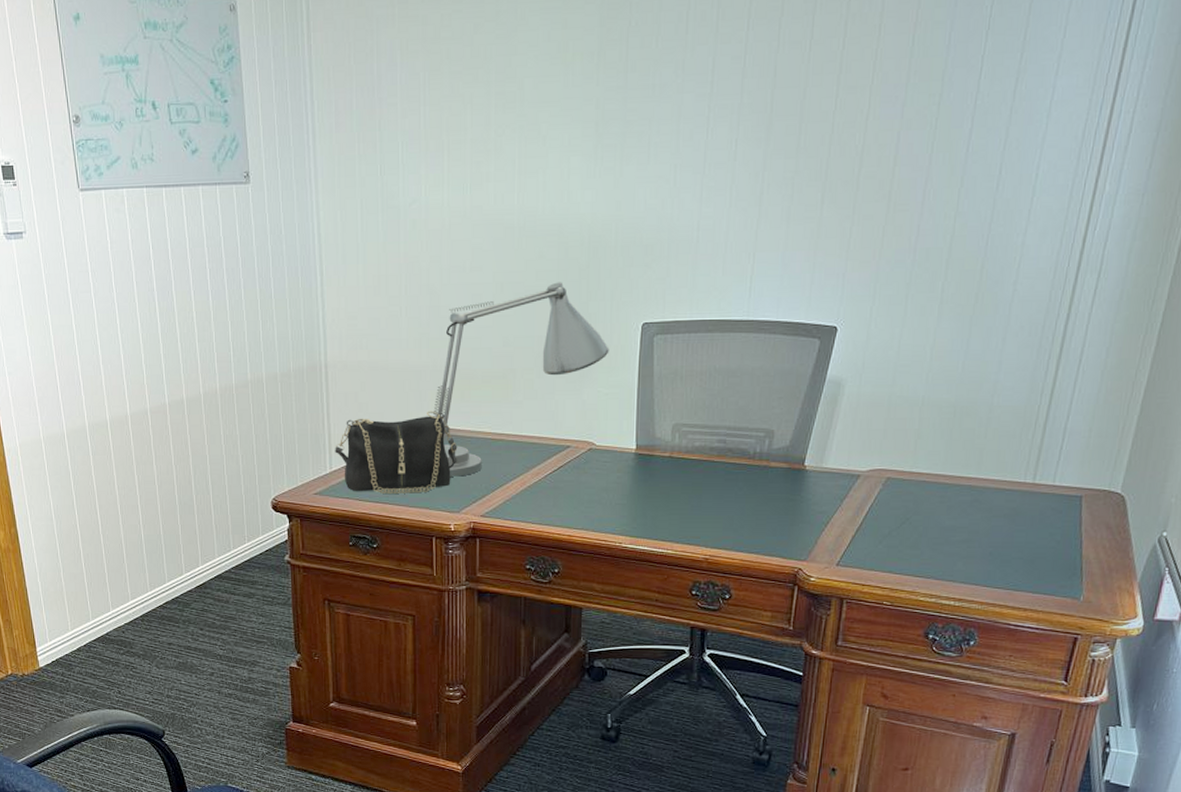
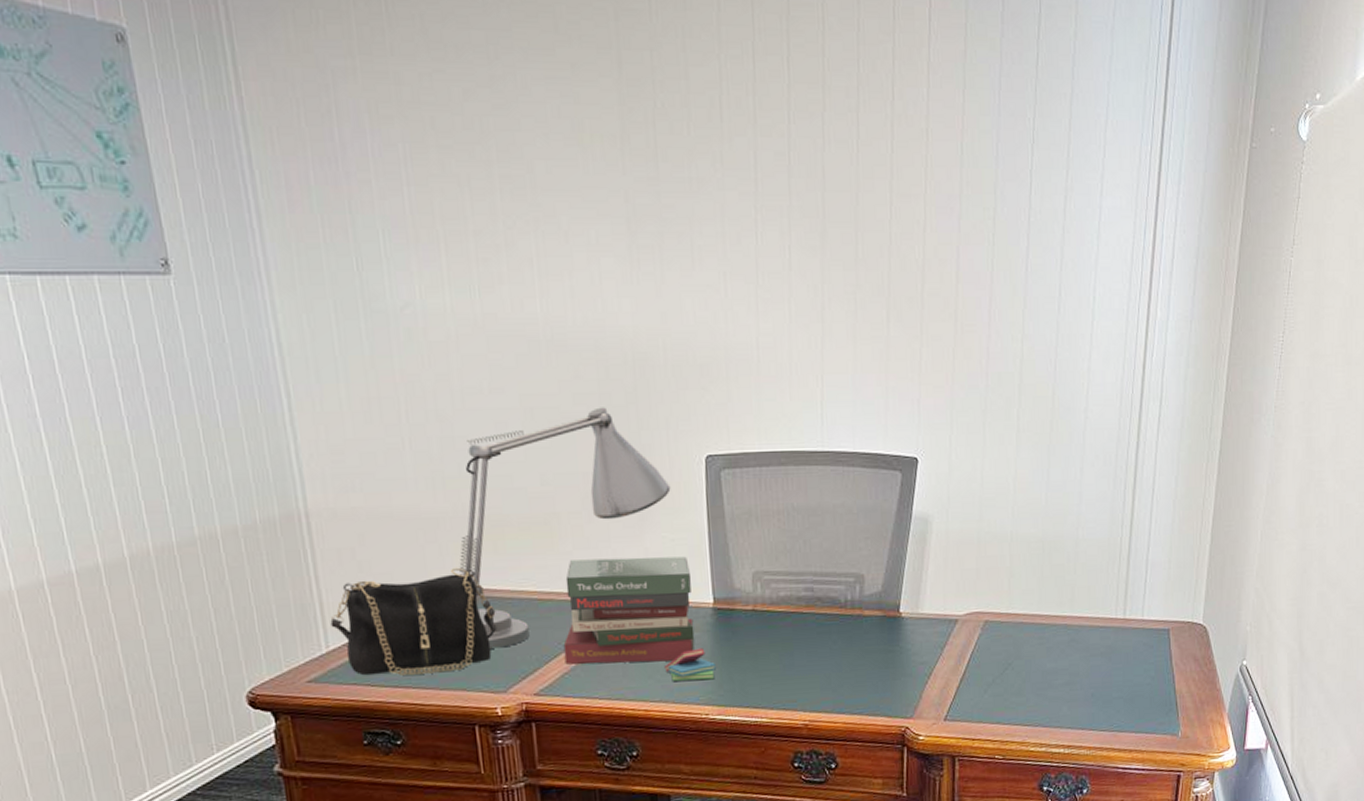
books: none [508,407,618,496] -> present [563,556,695,665]
sticky notes: none [588,487,632,514] -> present [664,648,716,681]

